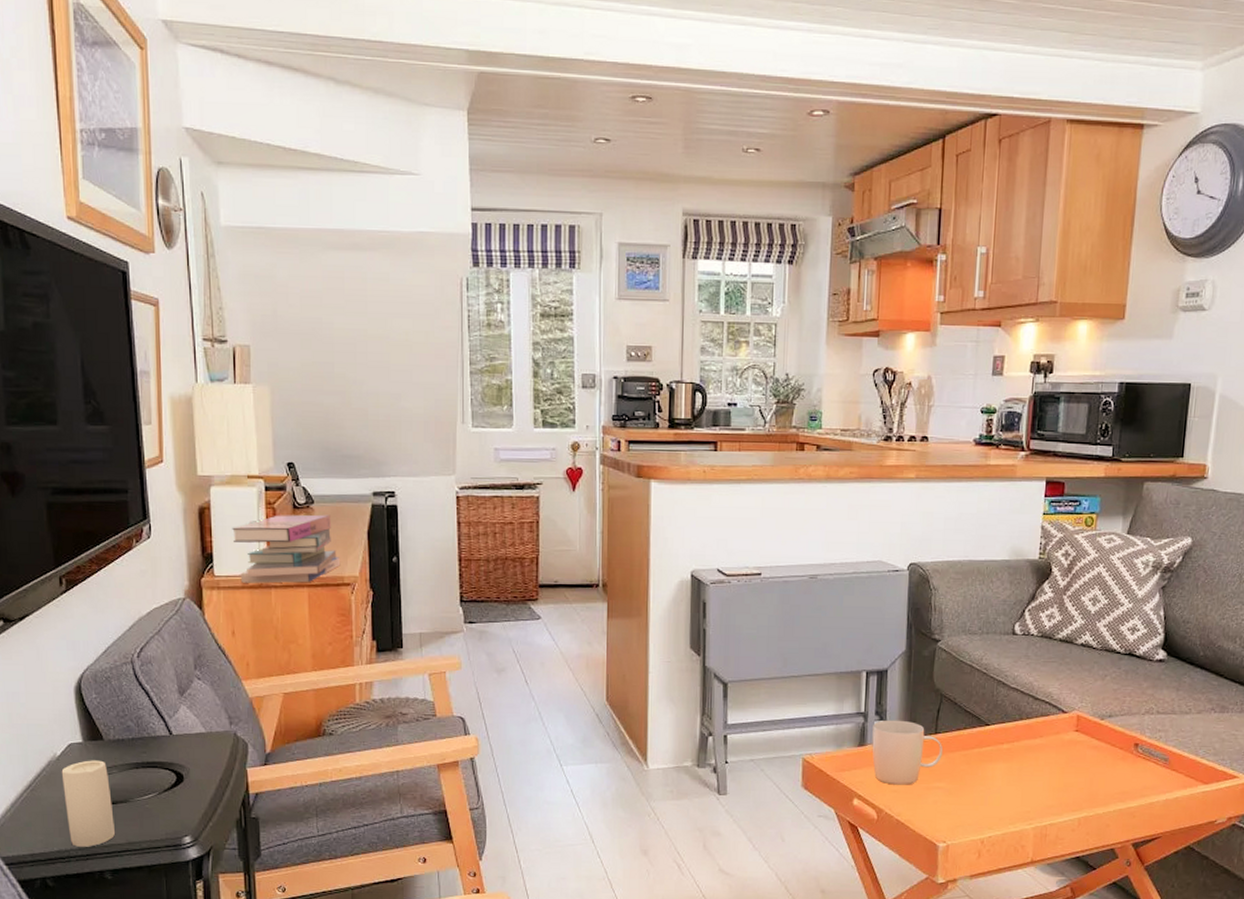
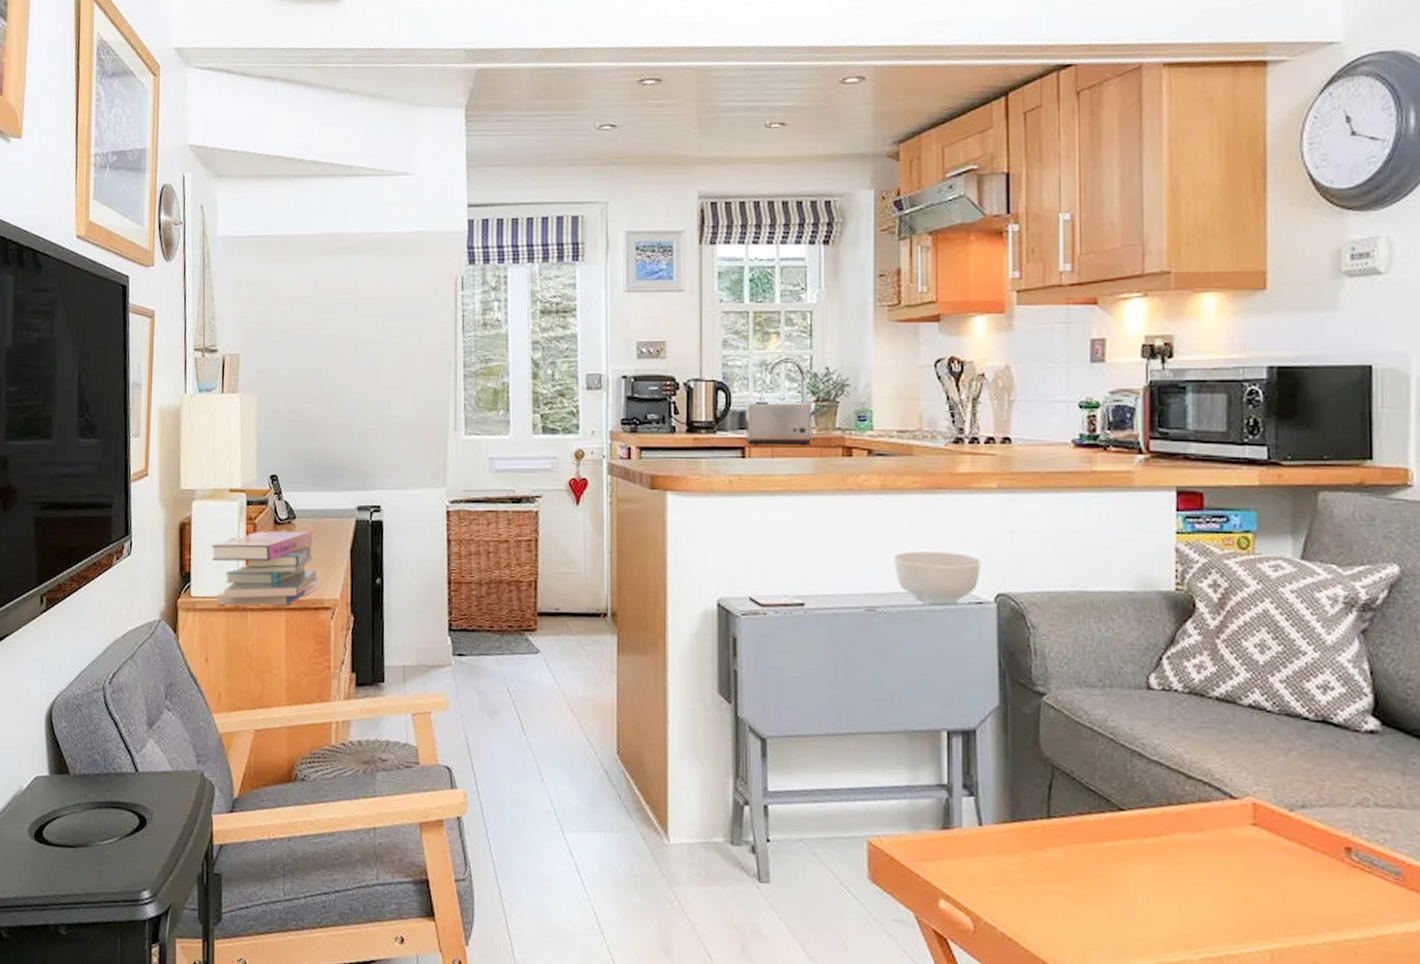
candle: present [61,760,115,847] -> none [25,796,73,896]
toaster: none [717,403,774,442] -> present [745,402,813,446]
bowl: none [833,530,900,572] -> present [894,551,982,605]
mug: present [872,720,944,785] -> none [960,795,1061,886]

